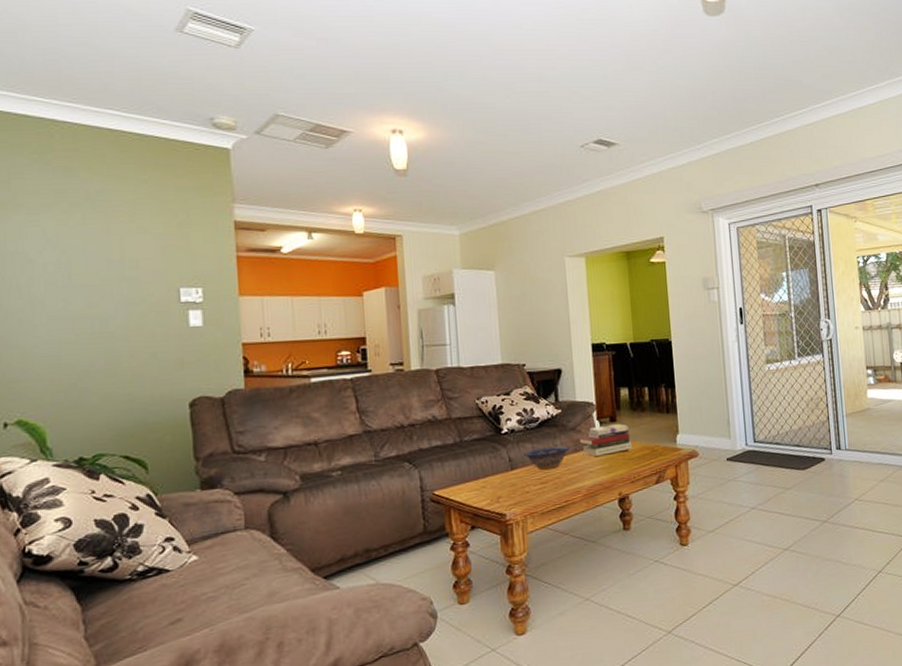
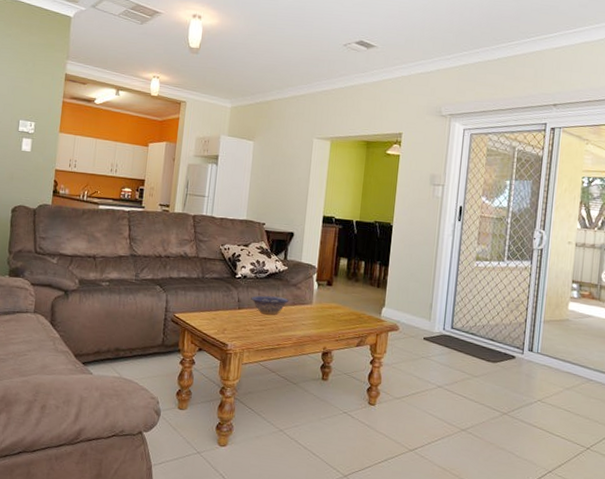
books: present [579,424,633,457] -> none [298,287,343,314]

